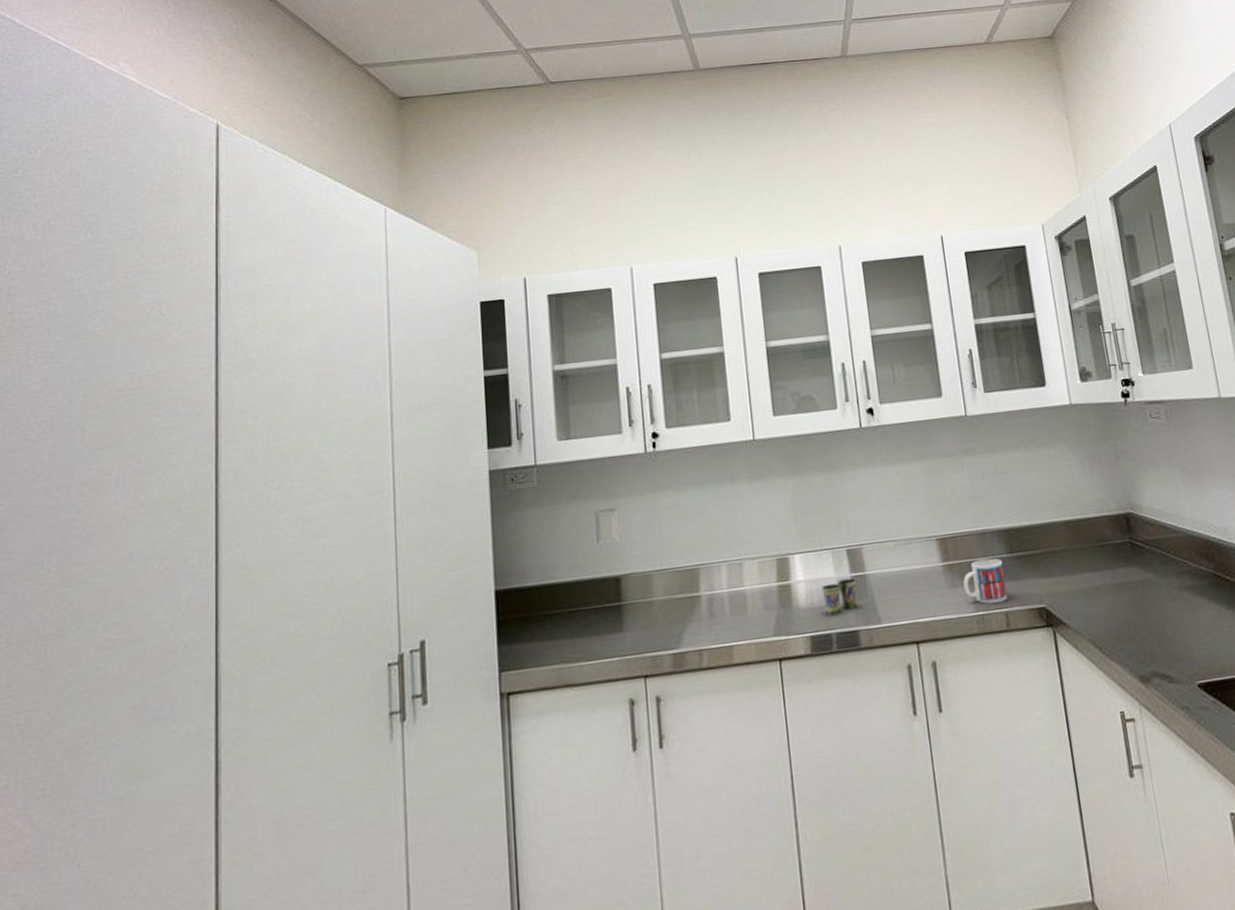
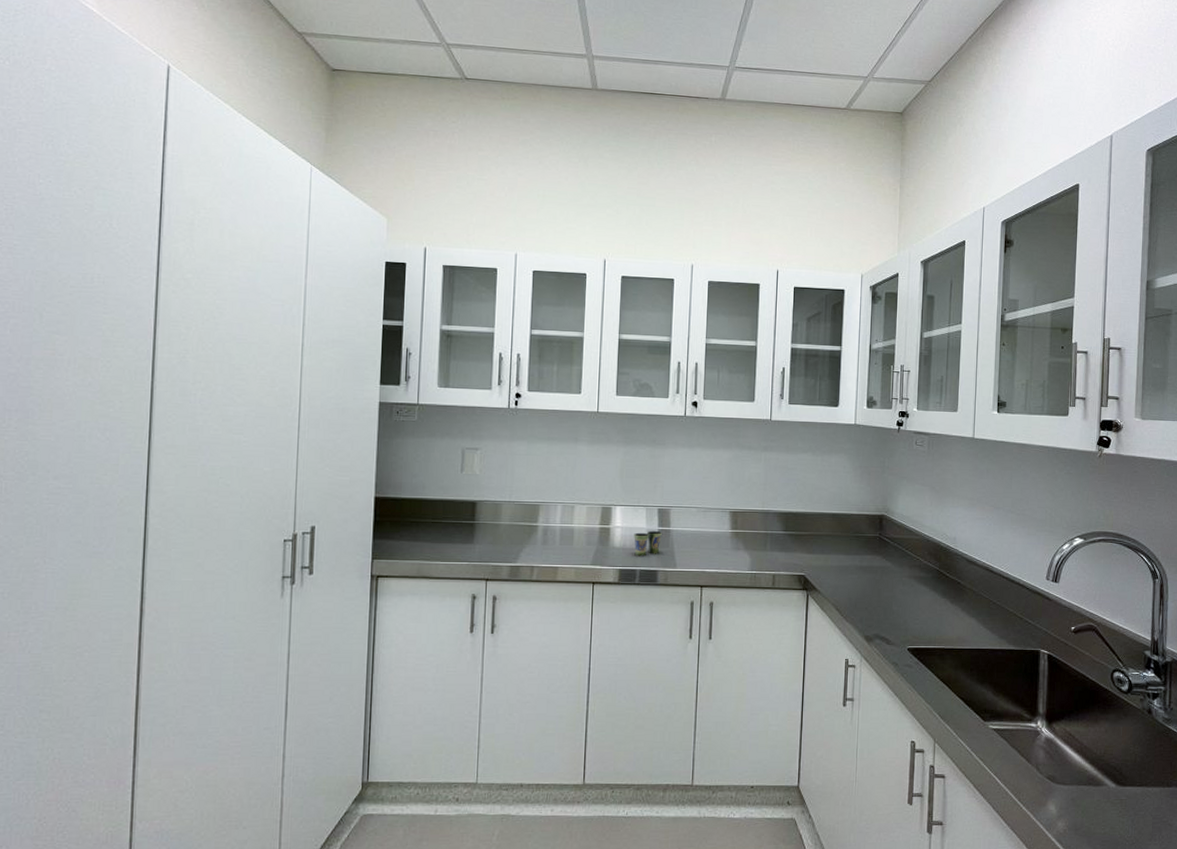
mug: present [963,558,1008,604] -> none [745,532,778,566]

